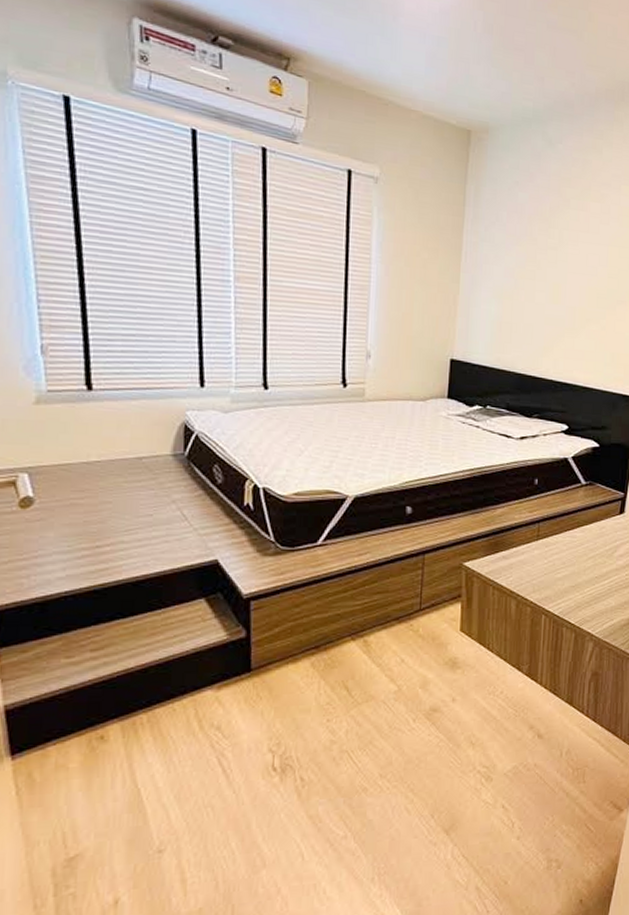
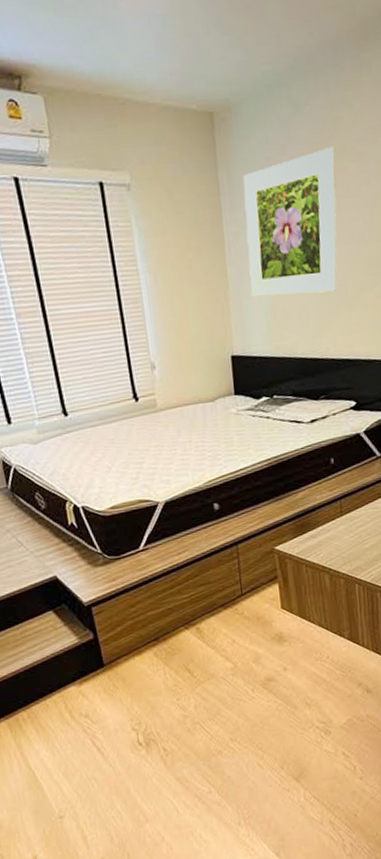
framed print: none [480,184,581,316] -> present [243,146,338,298]

